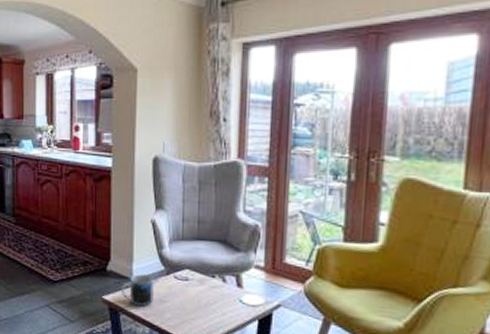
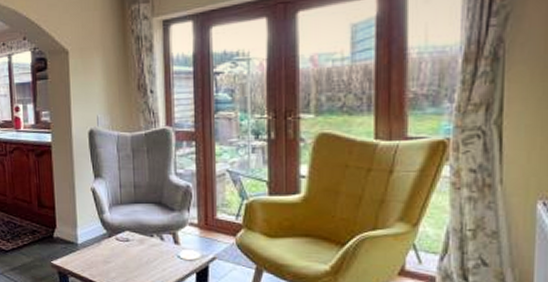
mug: present [121,274,154,307] -> none [67,238,98,269]

